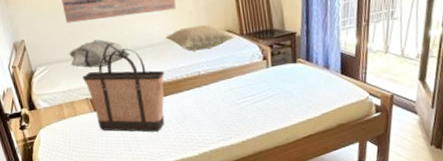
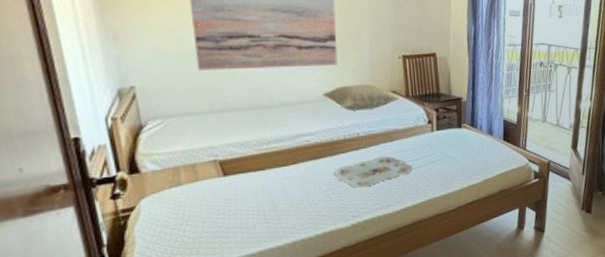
decorative pillow: present [68,39,131,68] -> none [196,92,278,124]
shopping bag: present [83,48,165,132] -> none [213,103,317,201]
serving tray: none [180,92,251,121] -> present [333,156,413,188]

